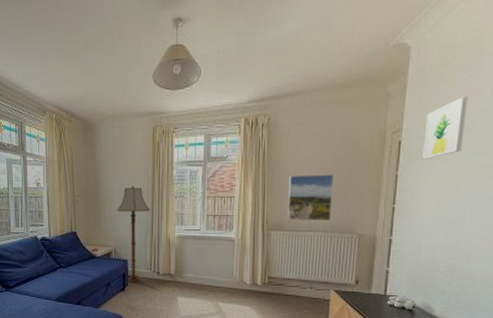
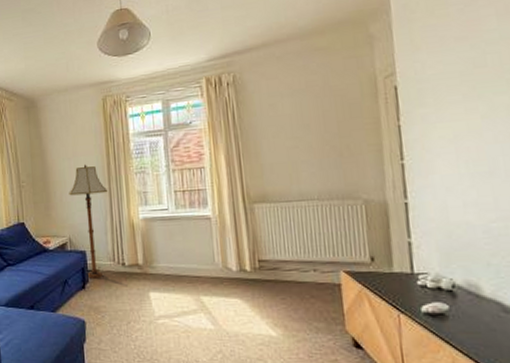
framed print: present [286,174,334,220] -> none [267,131,326,190]
wall art: present [423,97,468,159] -> none [423,29,475,104]

